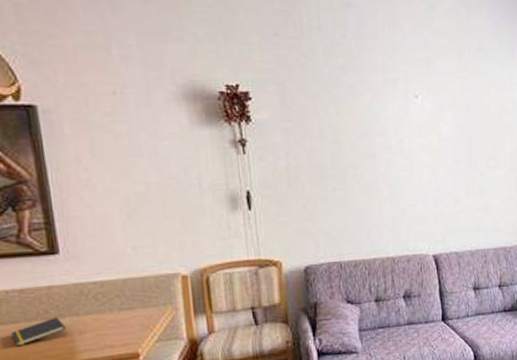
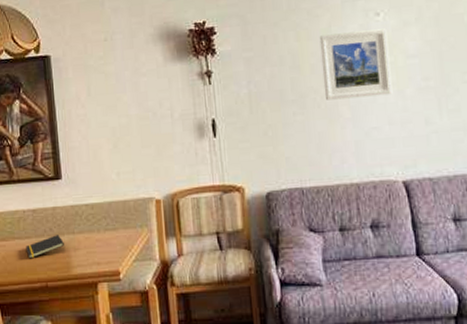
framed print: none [360,111,427,177] -> present [319,28,393,101]

